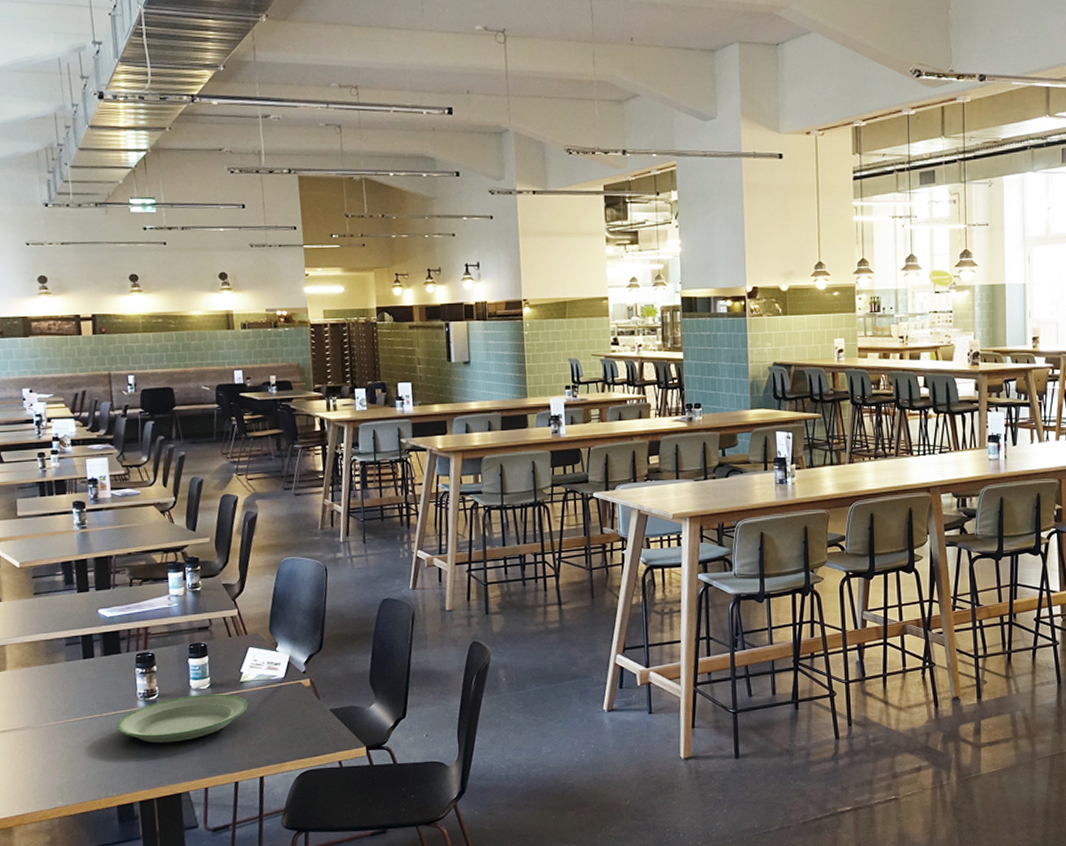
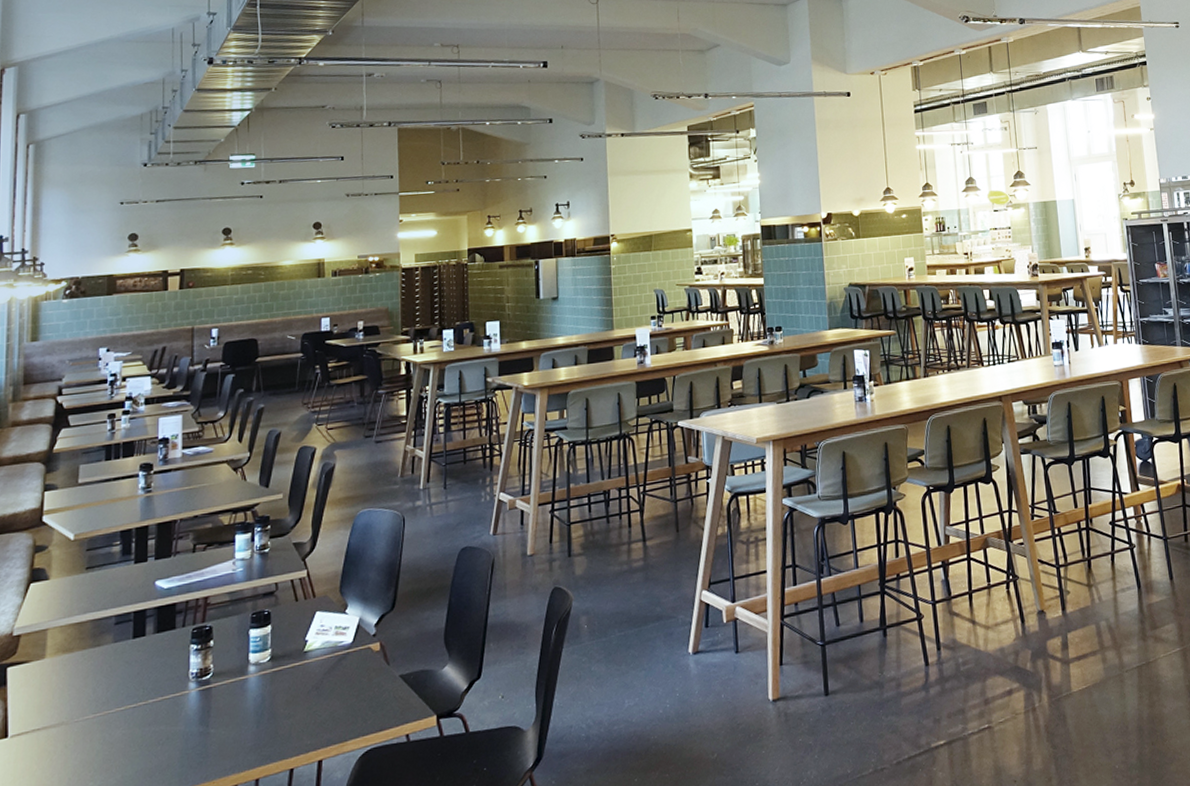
plate: present [116,693,249,743] -> none [162,666,311,731]

